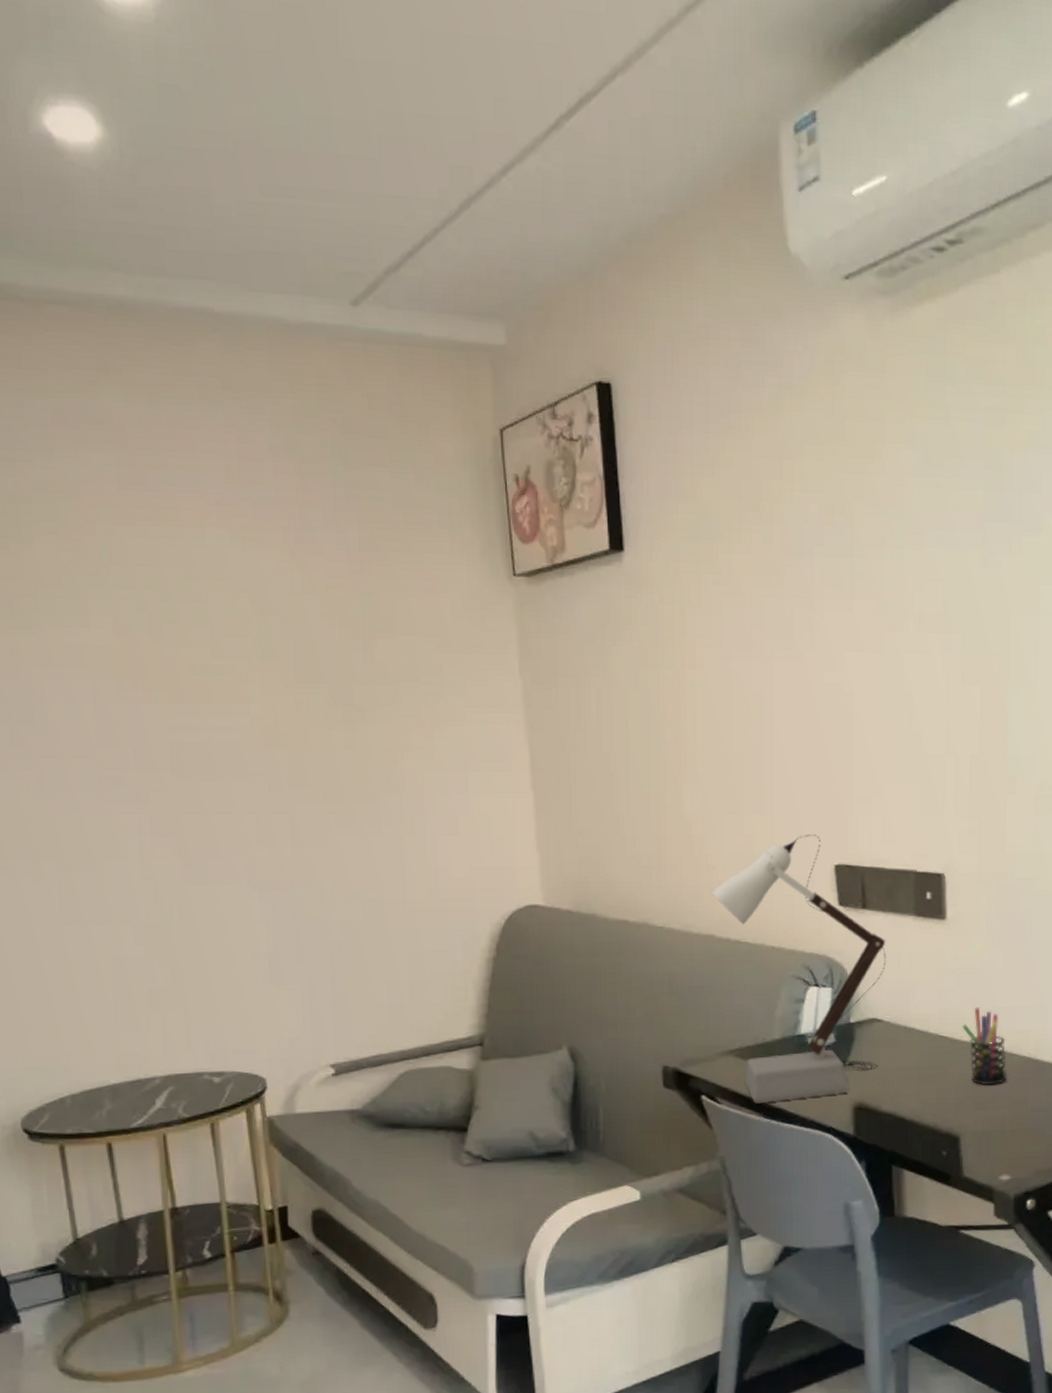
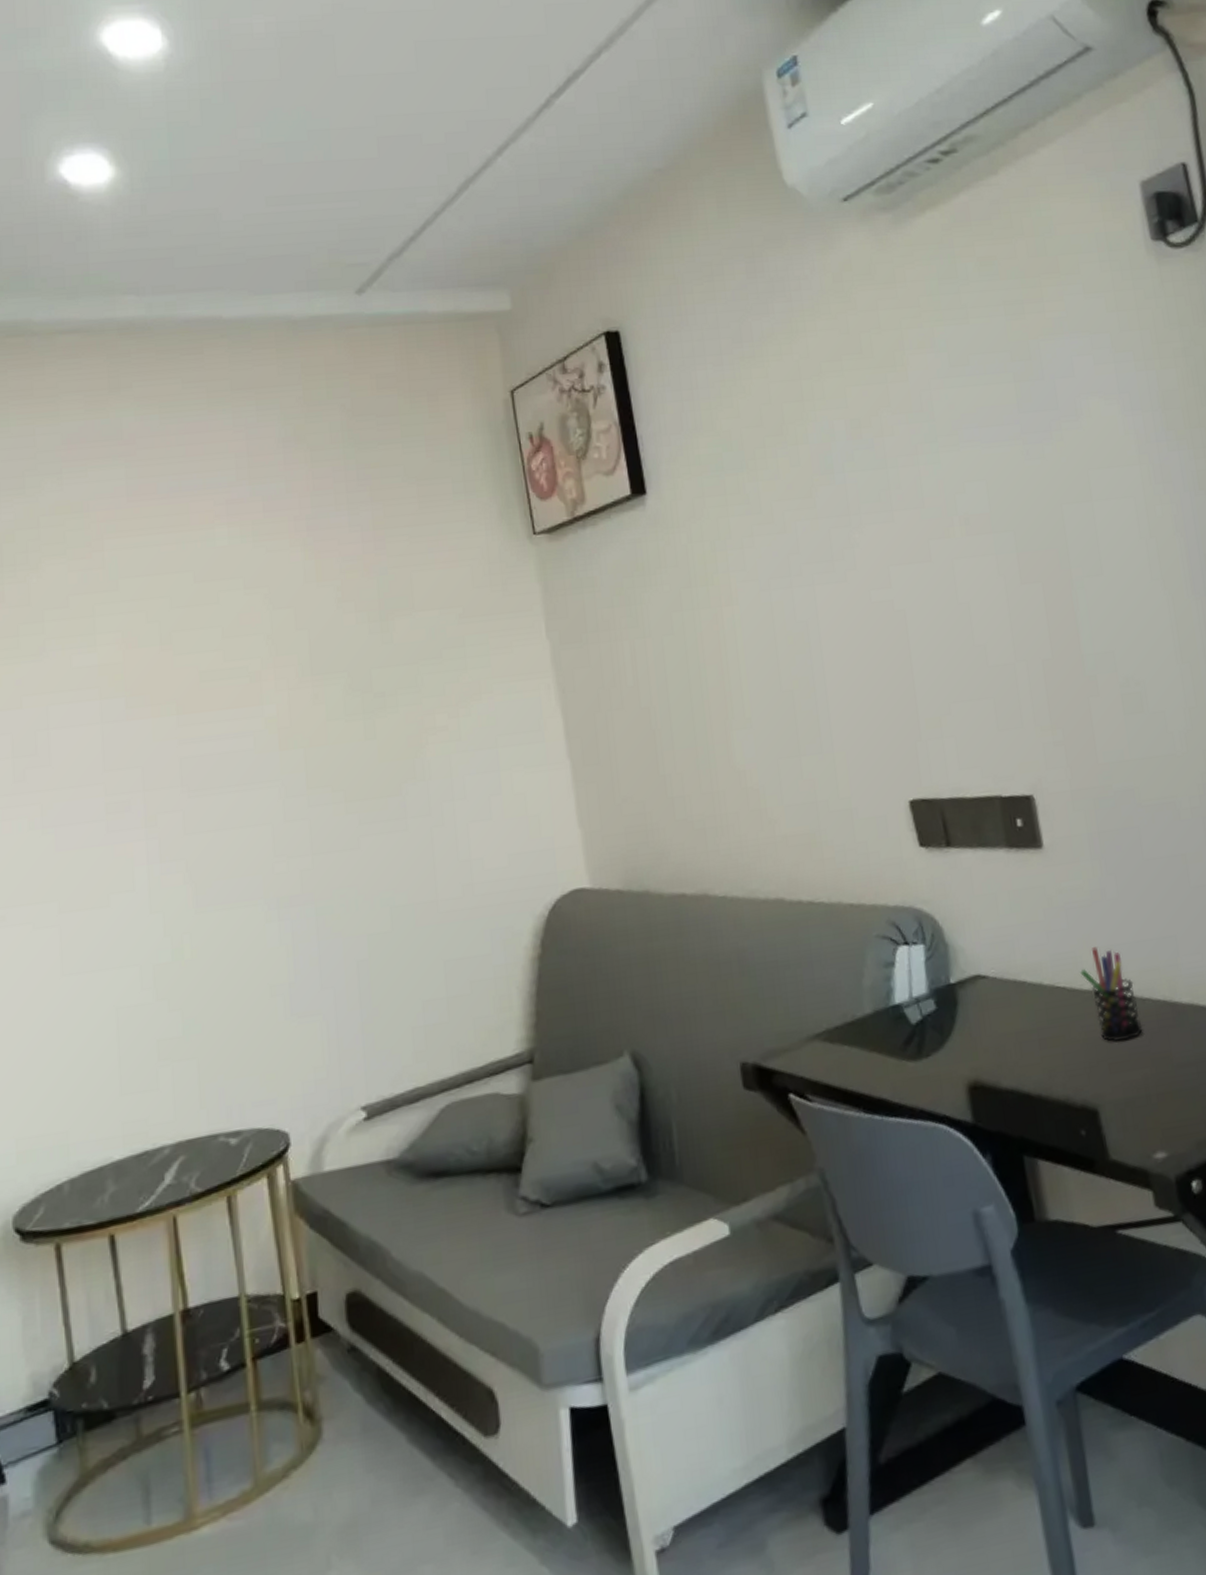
desk lamp: present [711,834,886,1103] -> none [774,769,990,1096]

